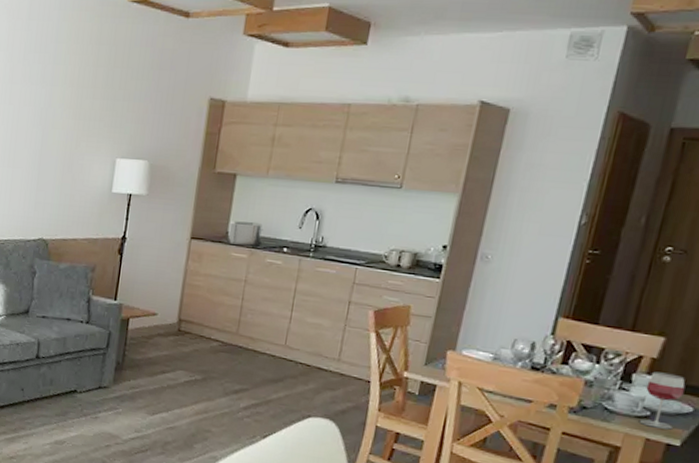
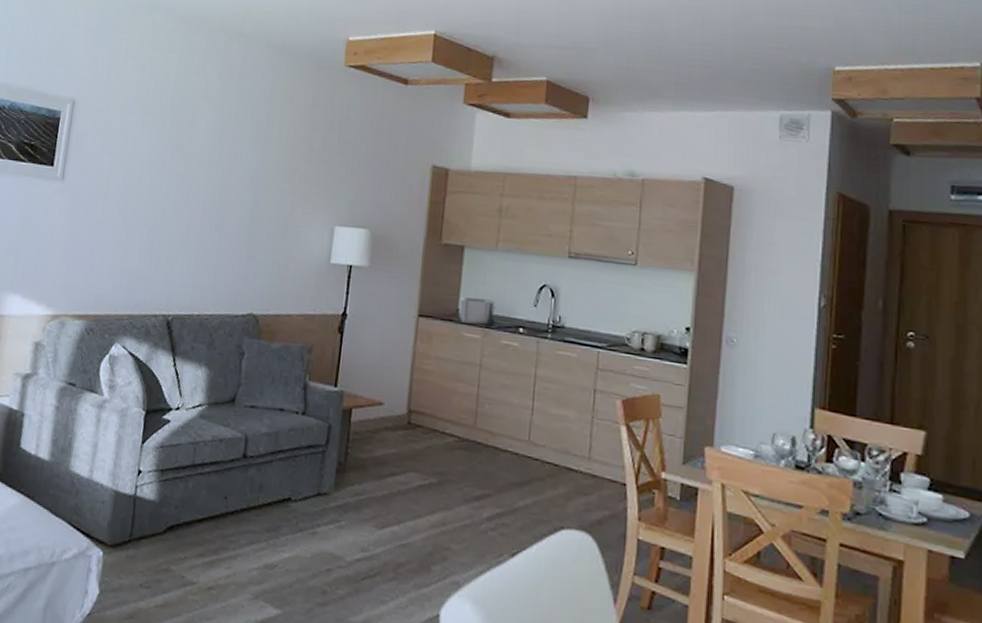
wineglass: present [638,371,685,430] -> none [917,470,956,539]

